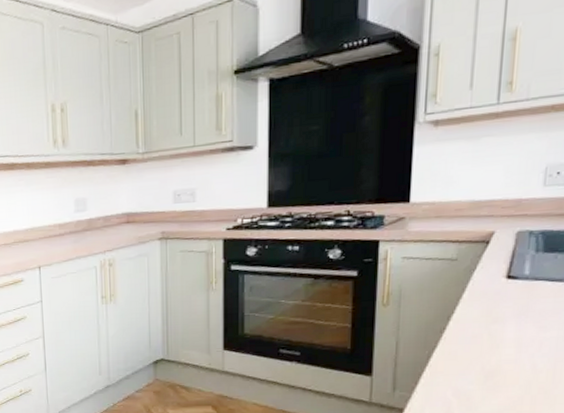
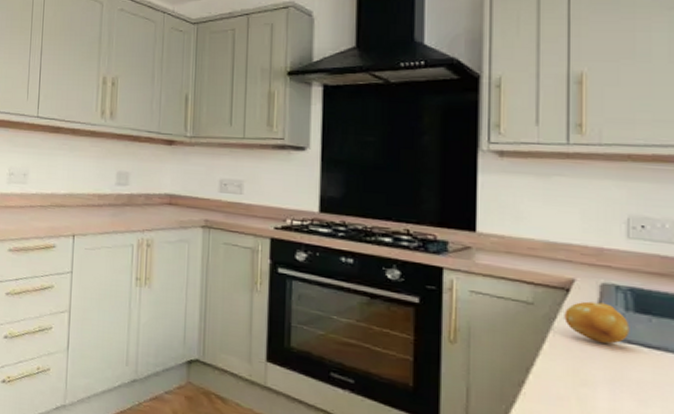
fruit: none [483,248,538,284] -> present [564,301,630,344]

